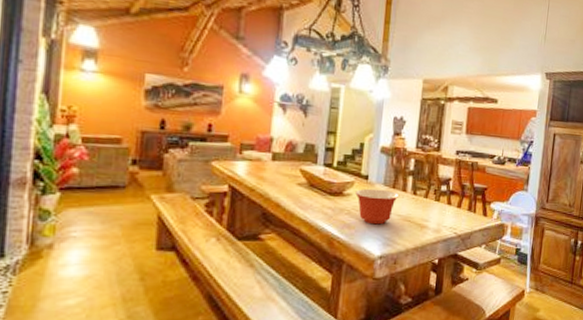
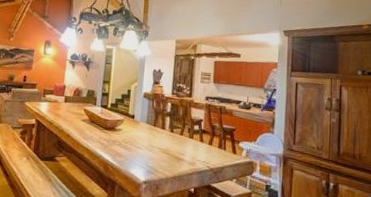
mixing bowl: present [355,188,400,225] -> none [125,125,160,155]

